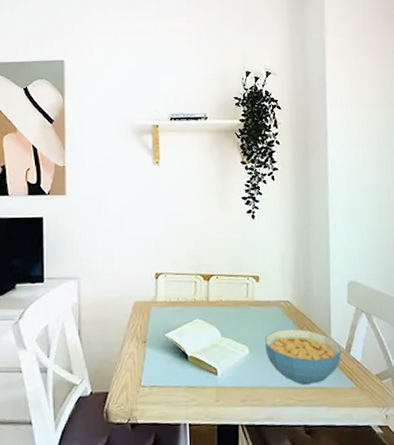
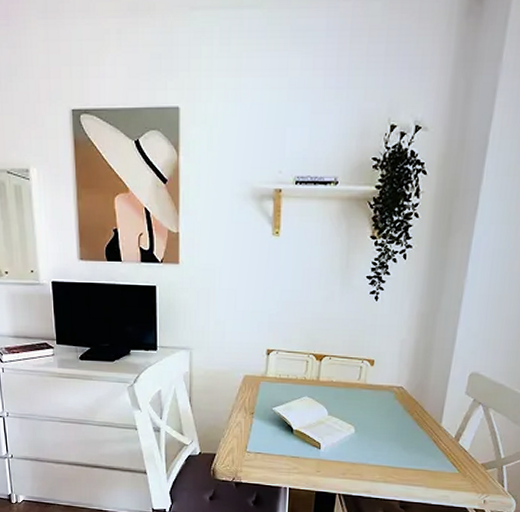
cereal bowl: present [265,329,342,385] -> none [371,413,450,467]

